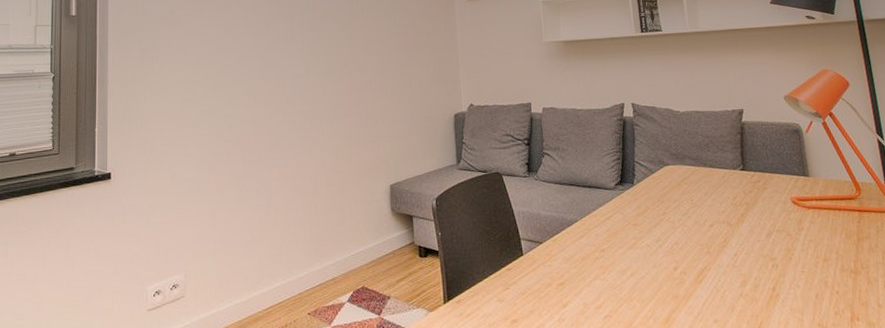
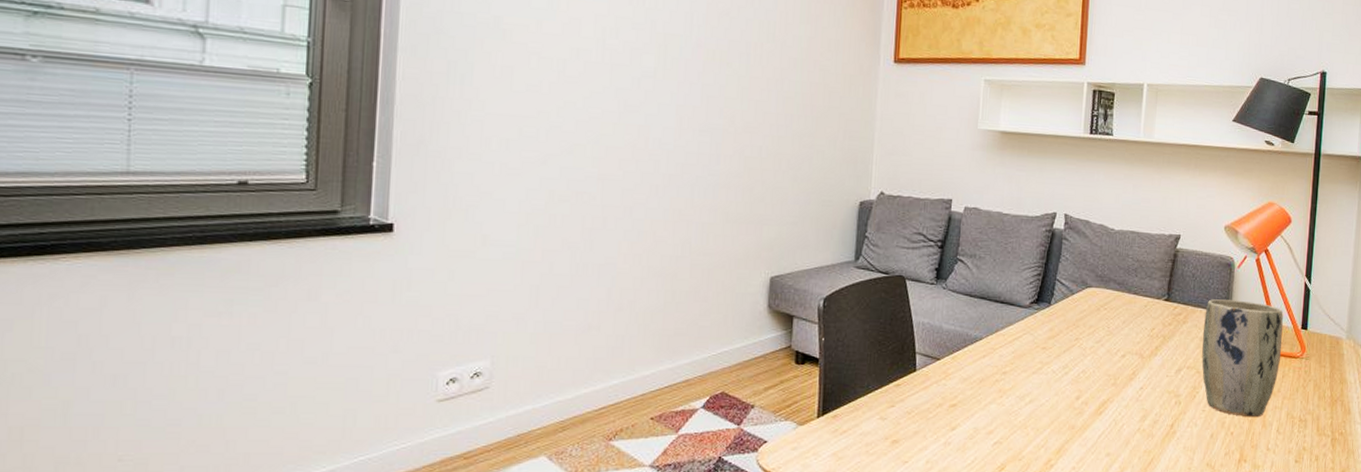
plant pot: none [782,162,872,275] -> present [1202,299,1283,418]

